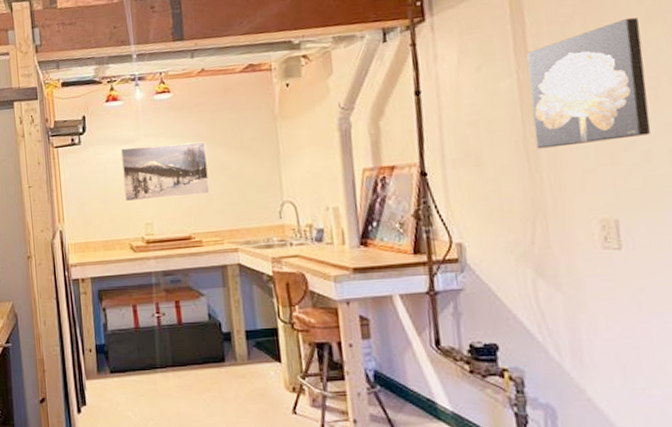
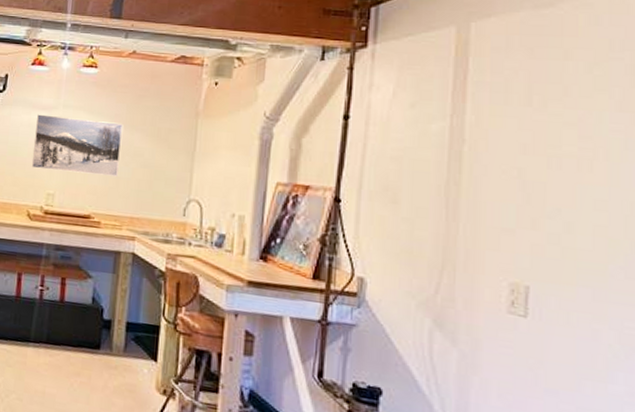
wall art: present [526,17,651,149] -> none [458,84,586,206]

